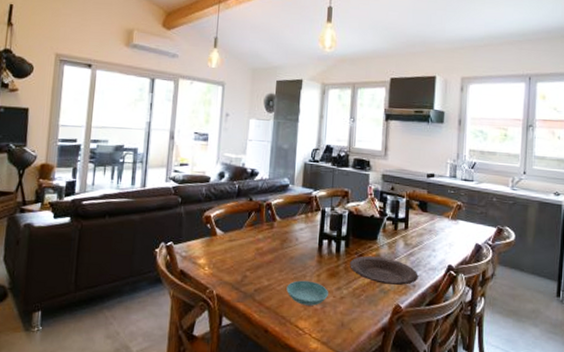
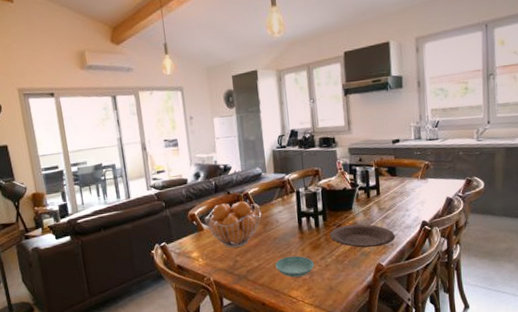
fruit basket: none [220,210,282,261] -> present [204,201,262,248]

